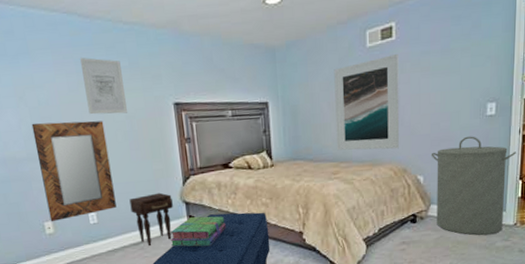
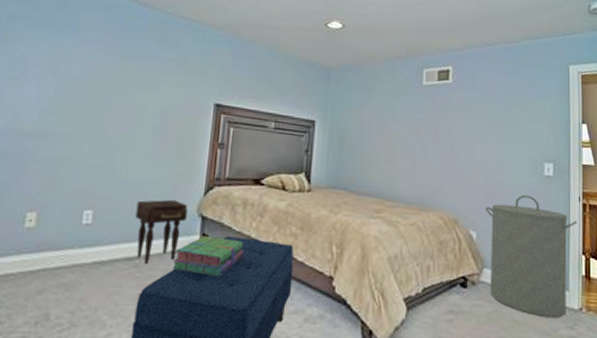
home mirror: present [31,121,117,222] -> none [35,97,134,214]
wall art: present [80,57,128,115] -> none [120,41,169,105]
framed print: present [334,54,400,151] -> none [383,96,454,196]

